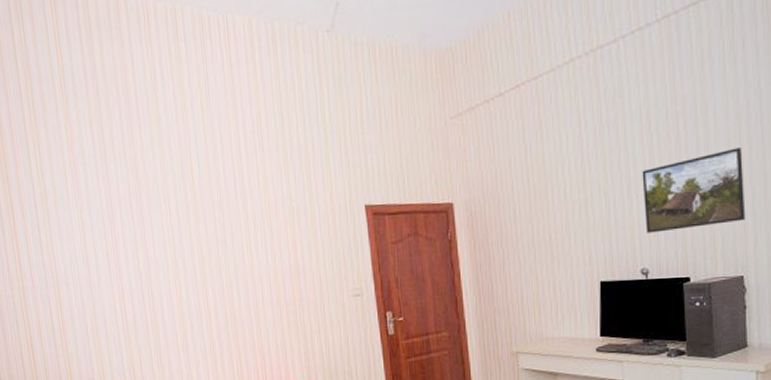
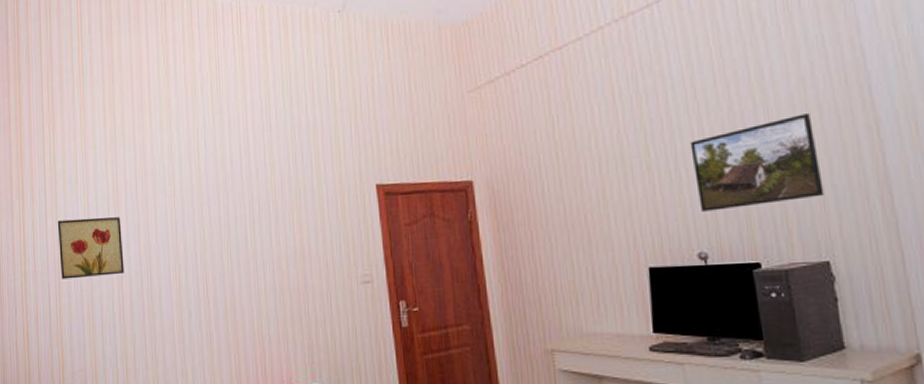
wall art: none [51,233,125,294] -> present [57,217,124,279]

